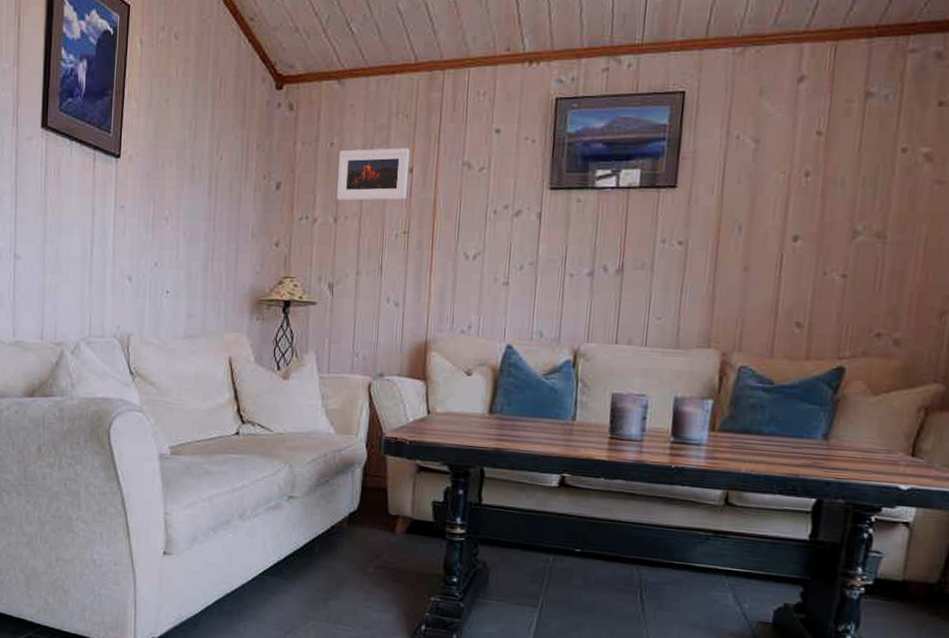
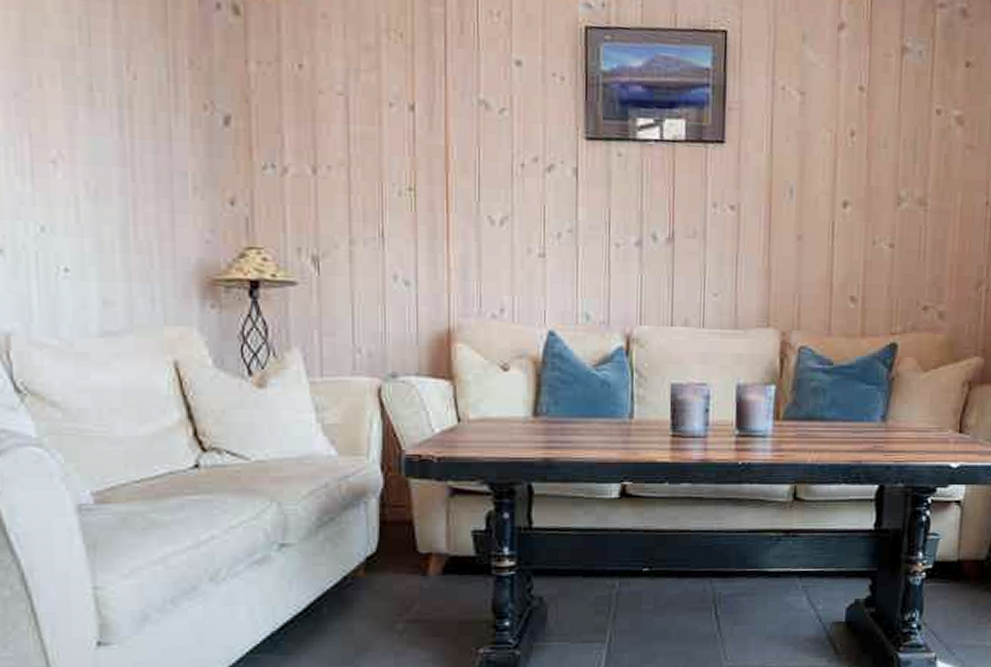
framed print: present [337,148,410,201] -> none [313,75,409,146]

